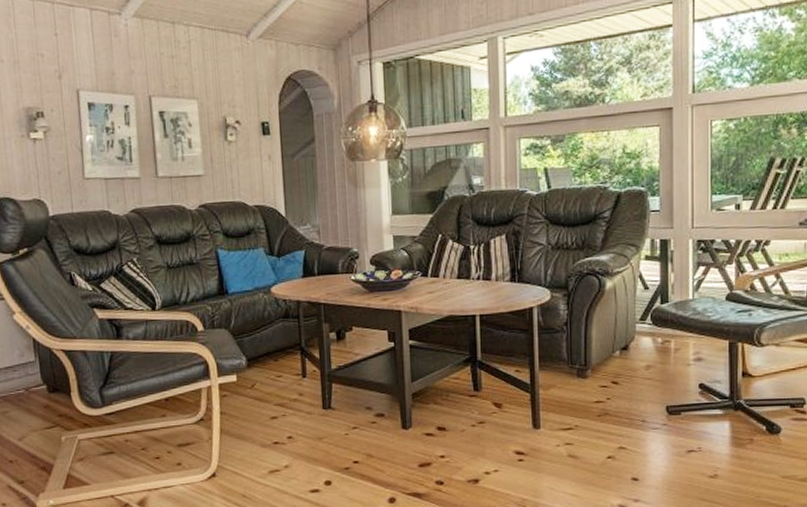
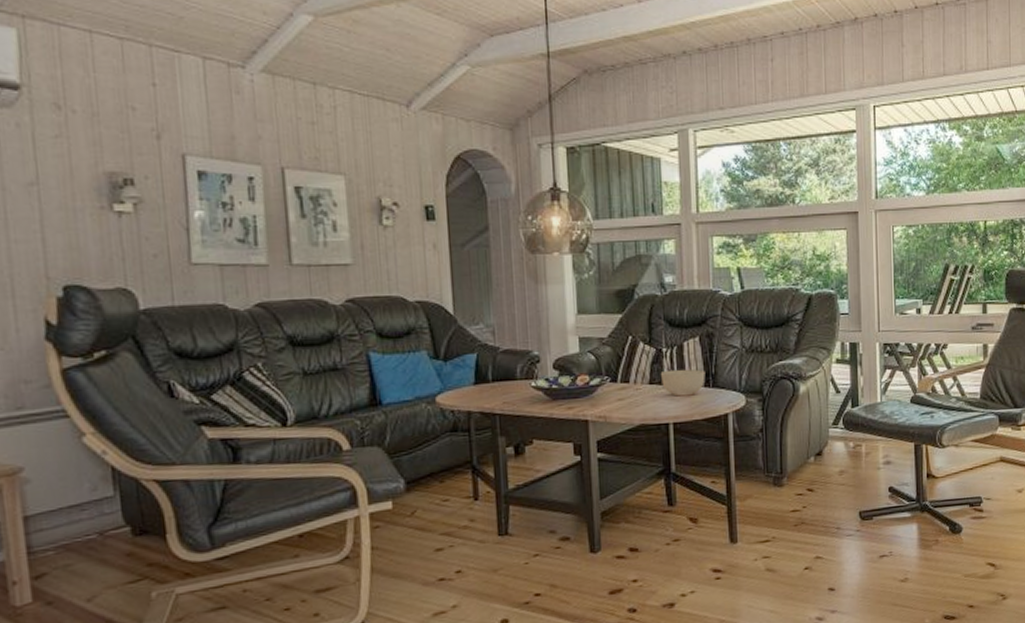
bowl: none [468,265,511,291] -> present [660,369,705,397]

